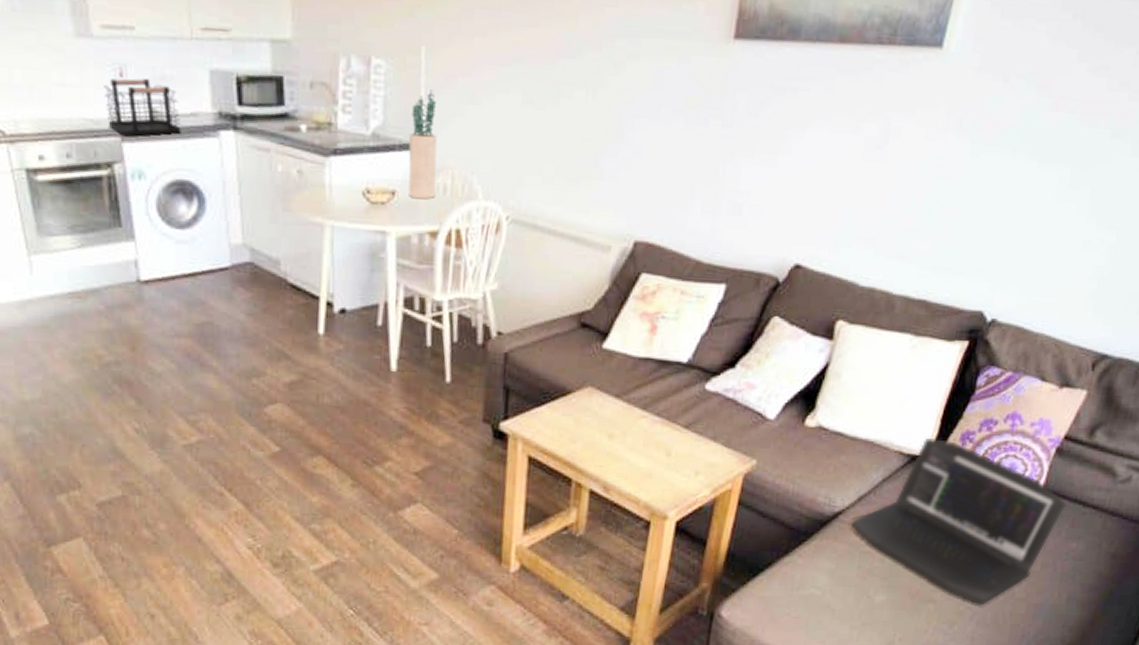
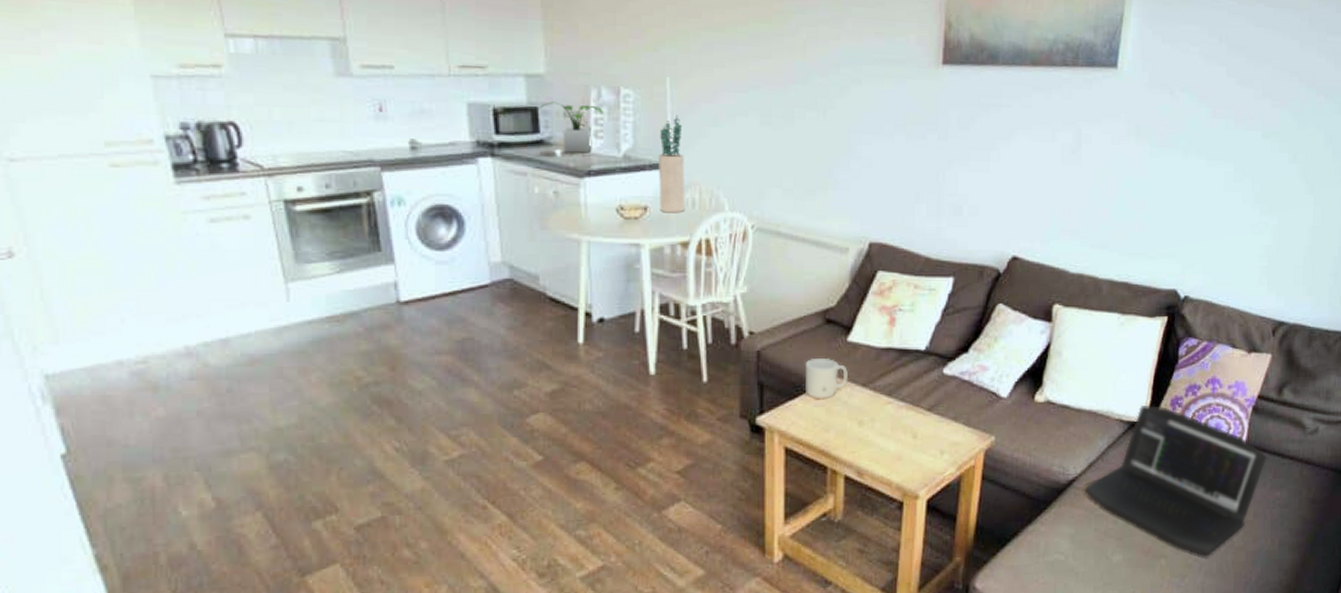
dish rack: present [104,78,181,137] -> none [364,112,440,167]
potted plant: none [284,70,351,130] -> present [539,101,602,153]
mug: none [553,364,602,409] -> present [804,358,849,400]

